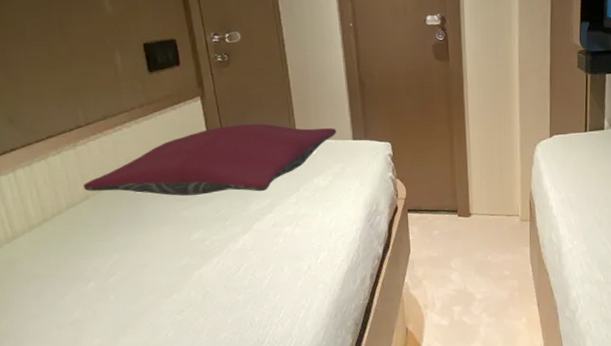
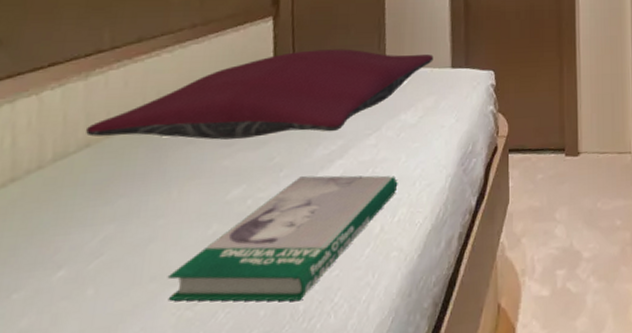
book: none [160,225,318,315] -> present [167,175,398,302]

